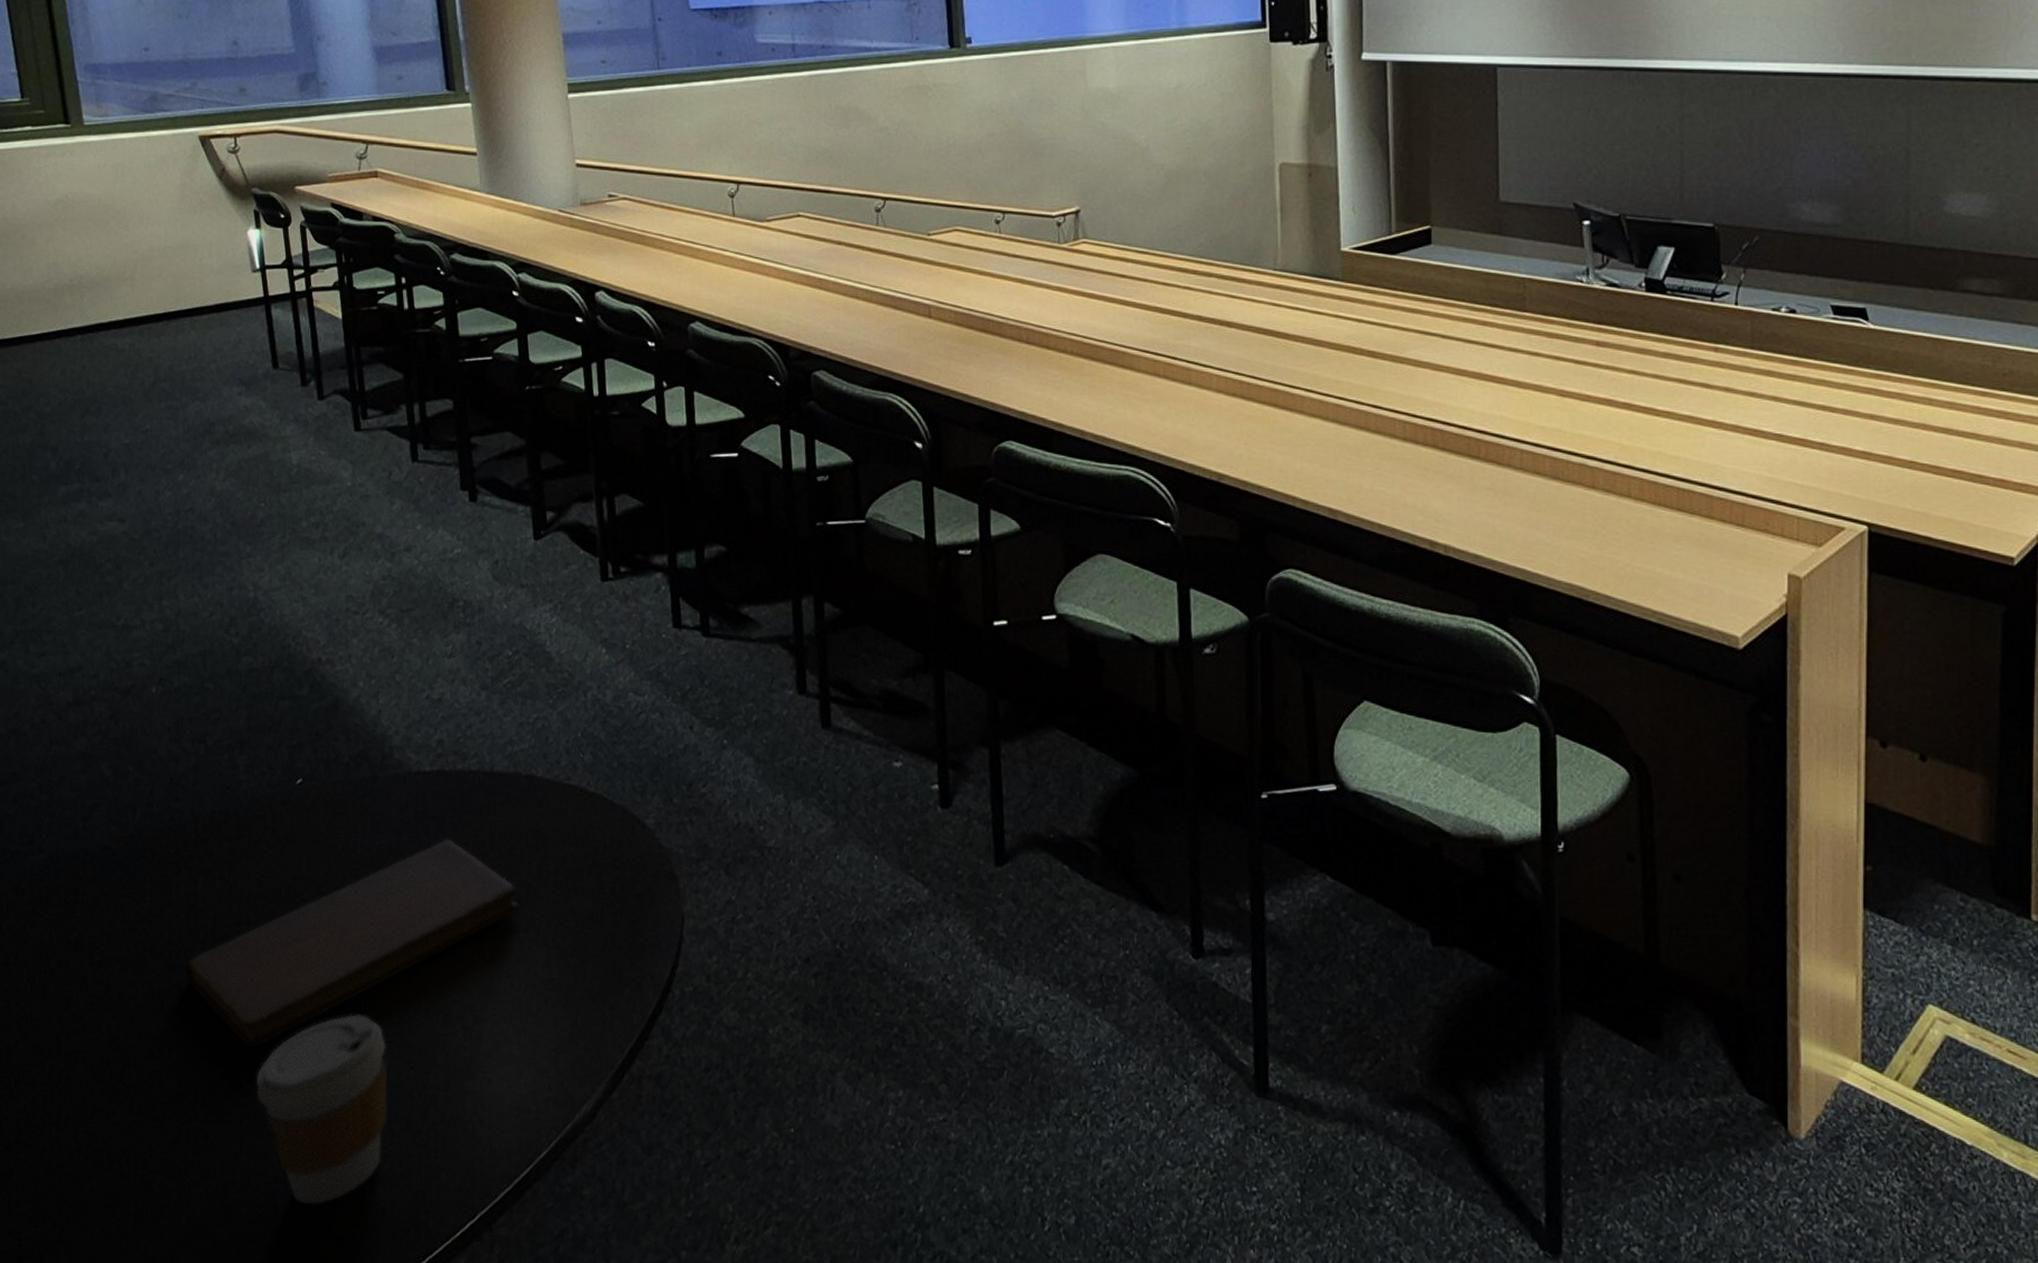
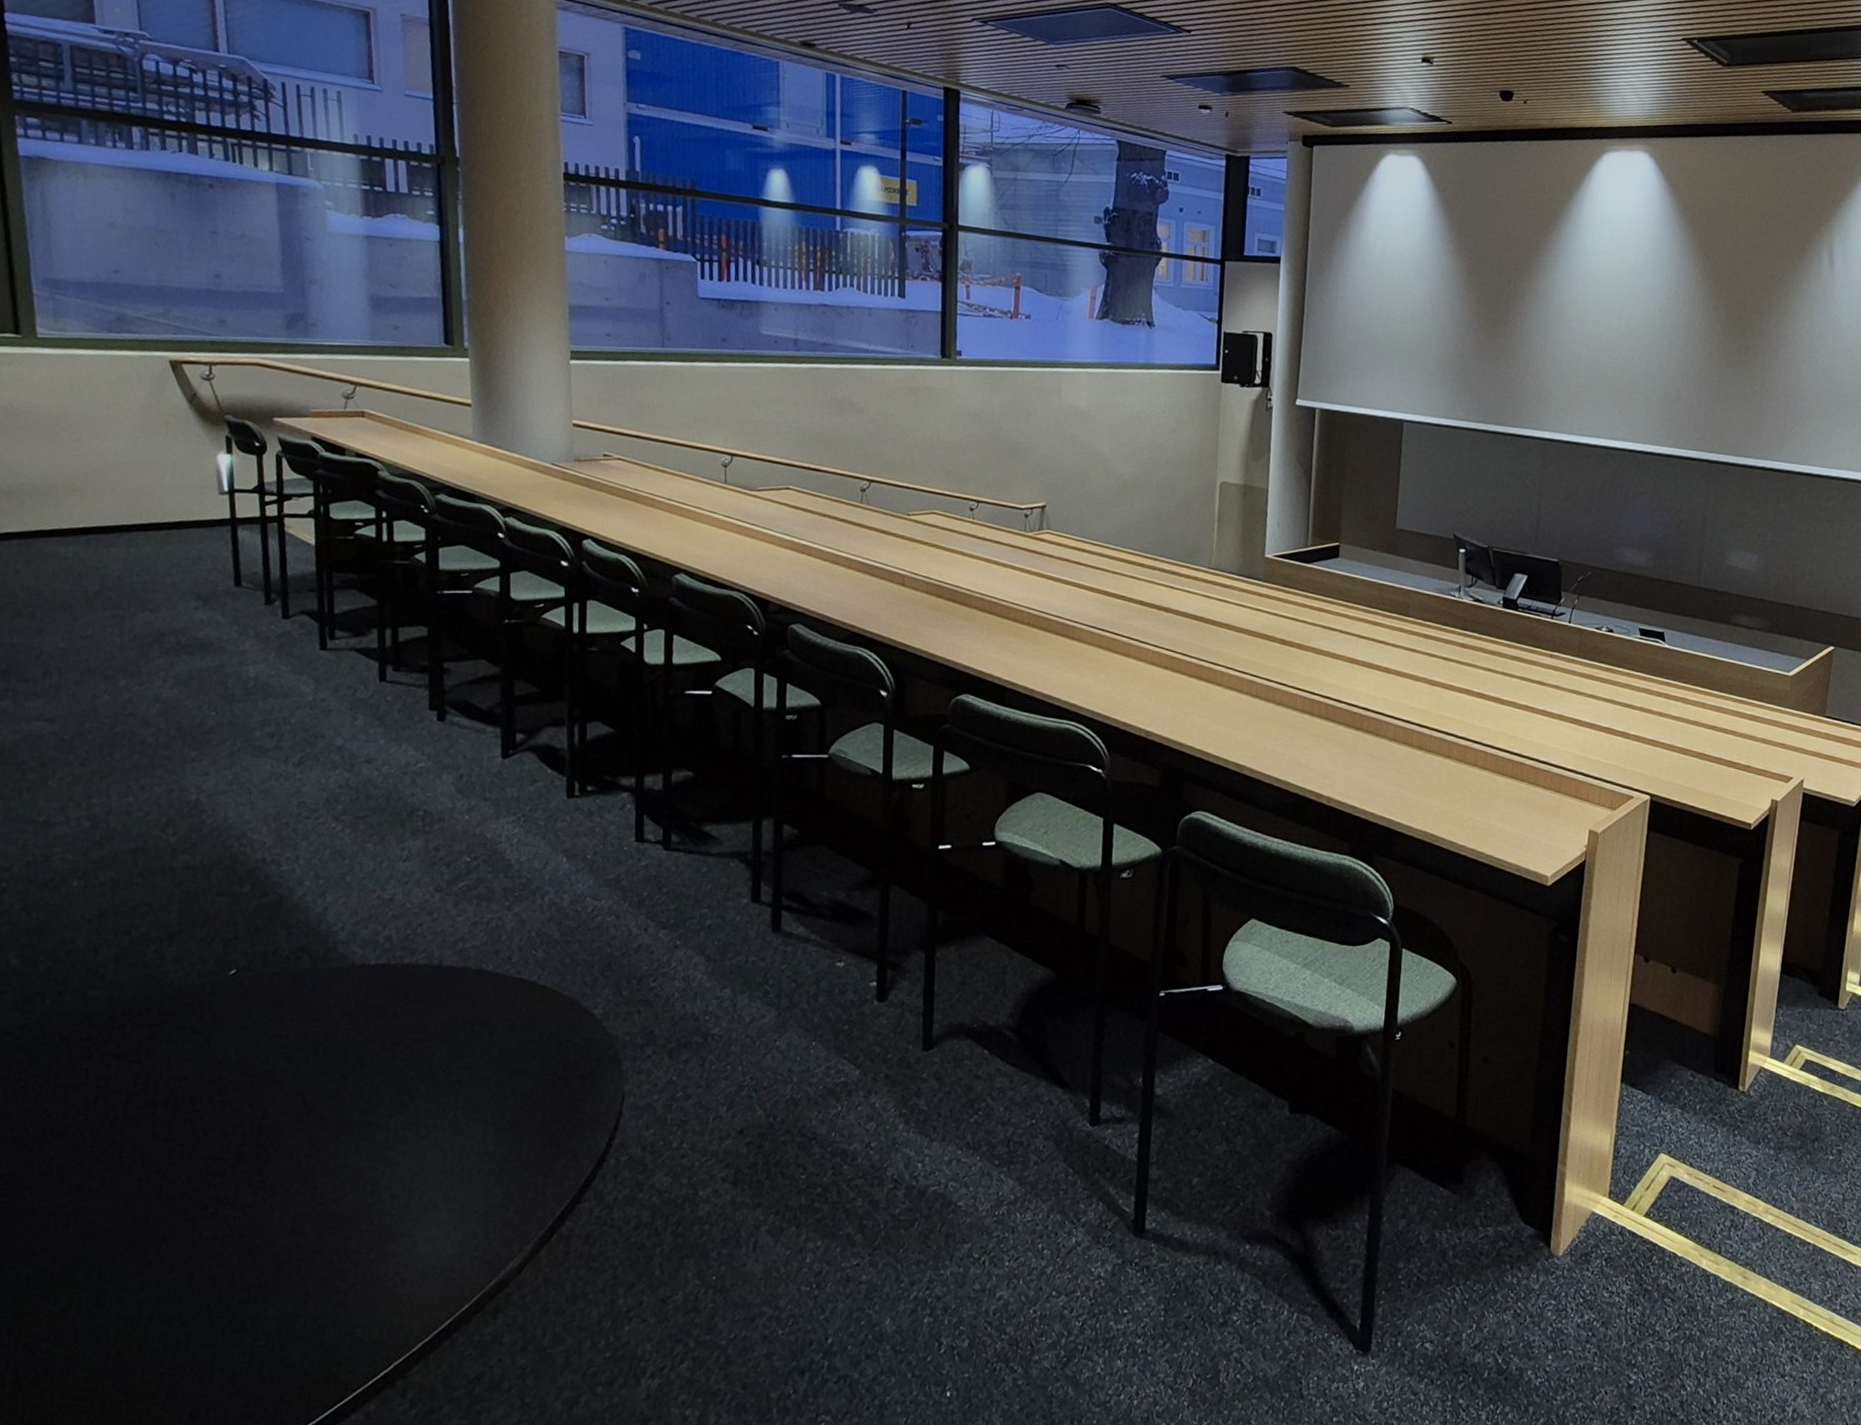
notebook: present [184,838,521,1049] -> none [89,1026,460,1221]
coffee cup: present [255,1014,388,1205] -> none [161,1187,308,1364]

